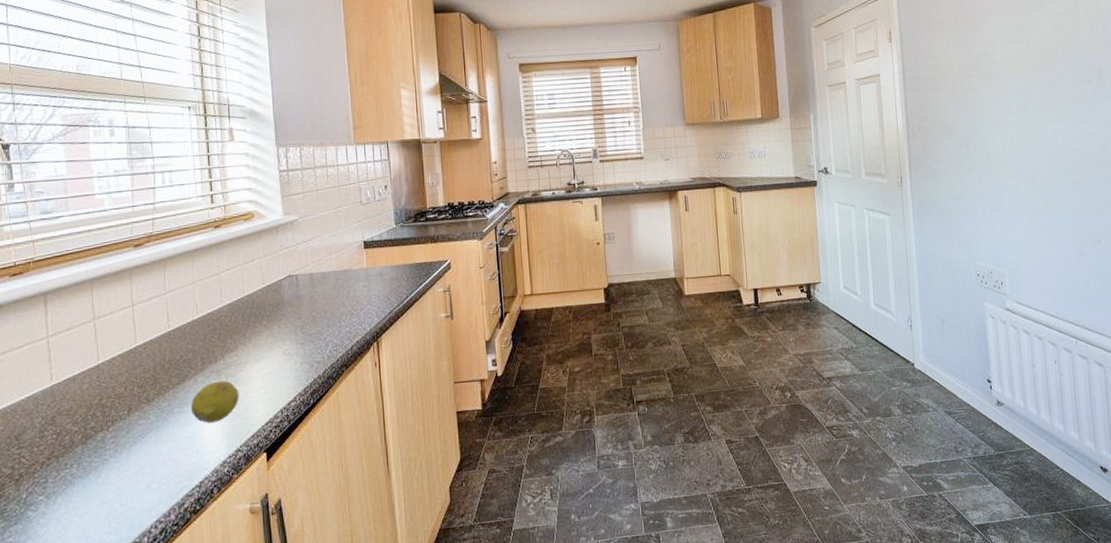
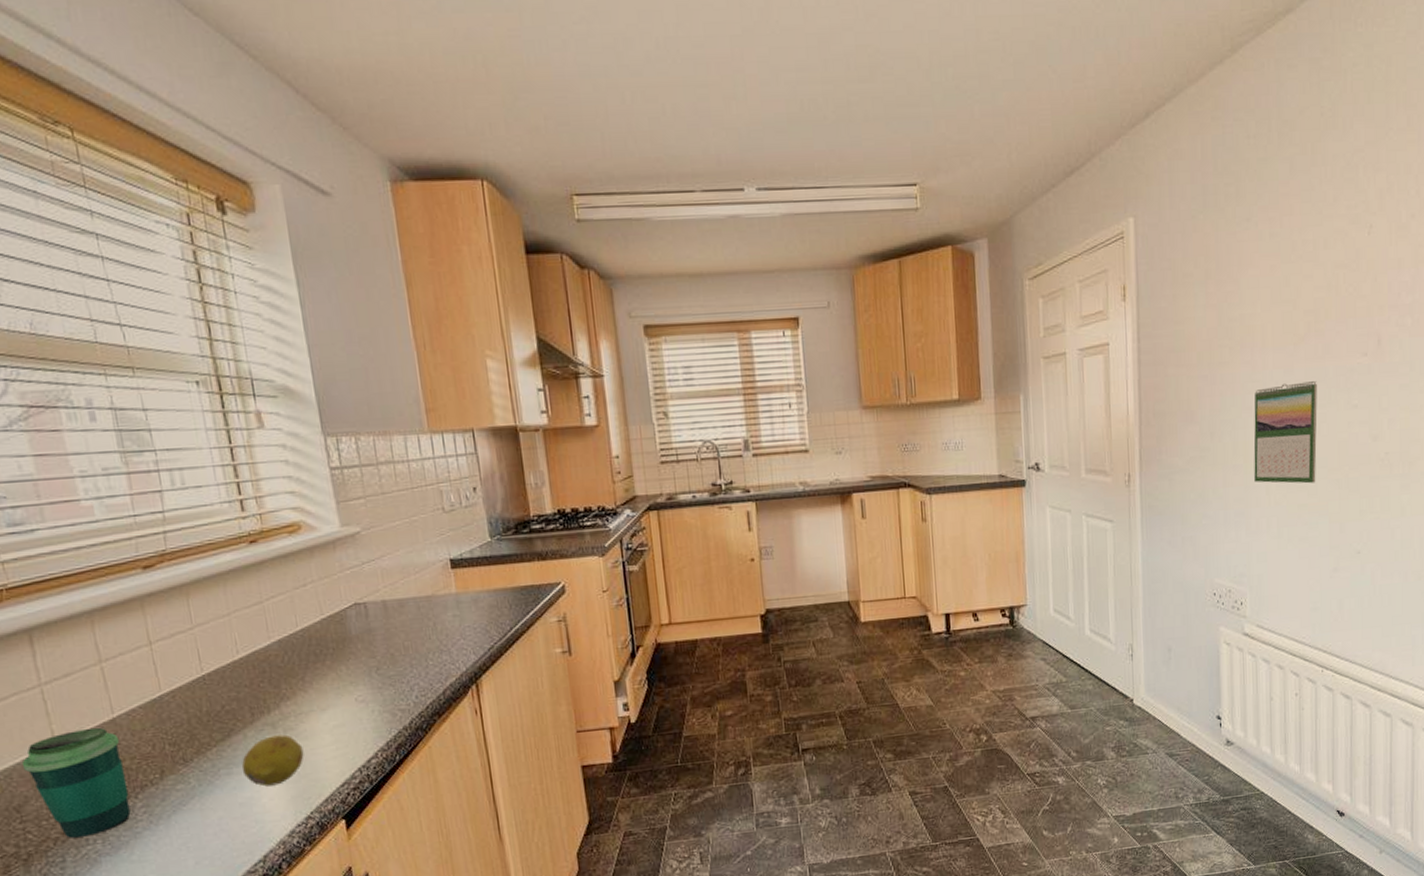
cup: none [25,371,103,463] -> present [21,727,131,838]
calendar: none [1000,103,1058,185] -> present [1253,381,1317,484]

